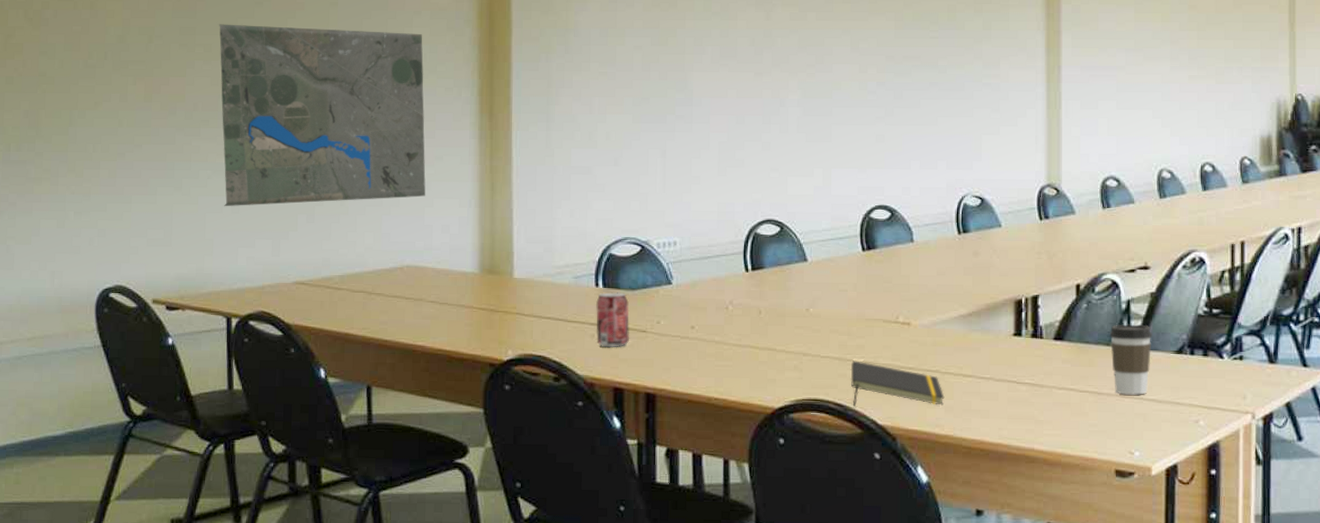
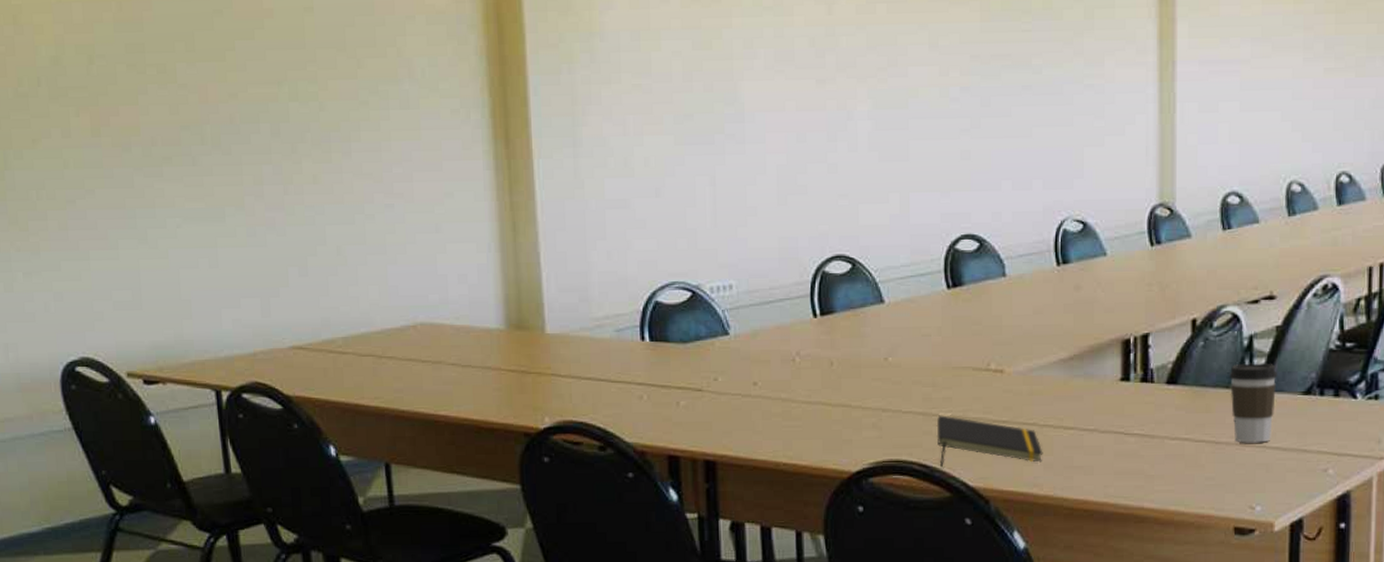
road map: present [219,24,426,207] -> none [172,38,436,261]
beverage can: present [596,291,630,348] -> none [643,345,684,411]

